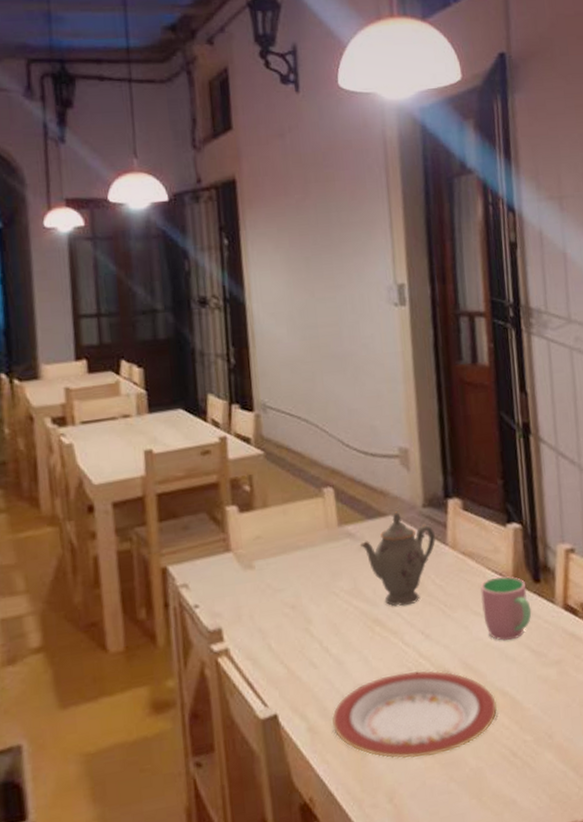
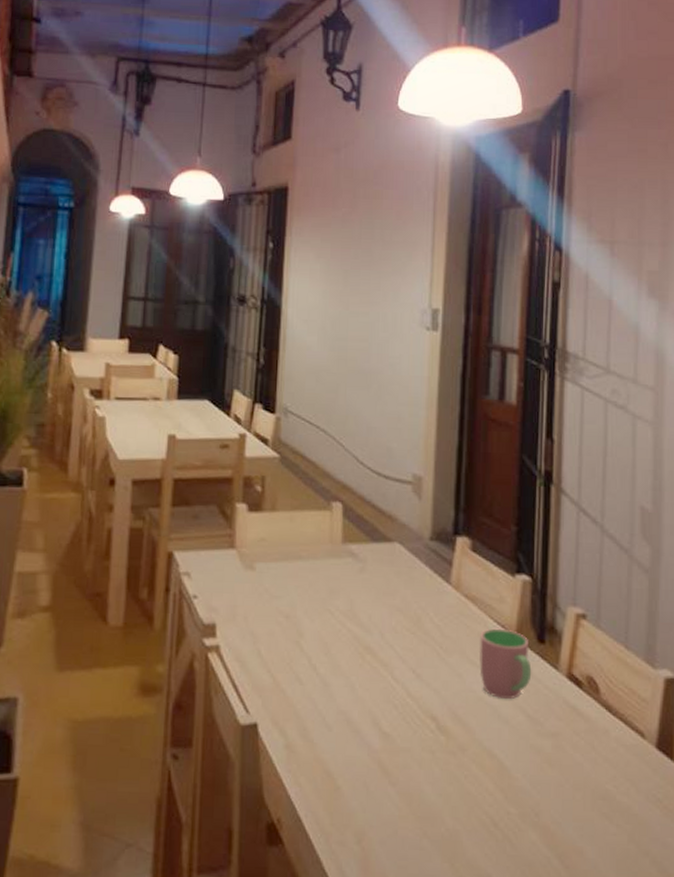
plate: present [332,670,497,759] -> none [309,708,482,805]
teapot: present [359,511,436,607] -> none [361,539,439,640]

